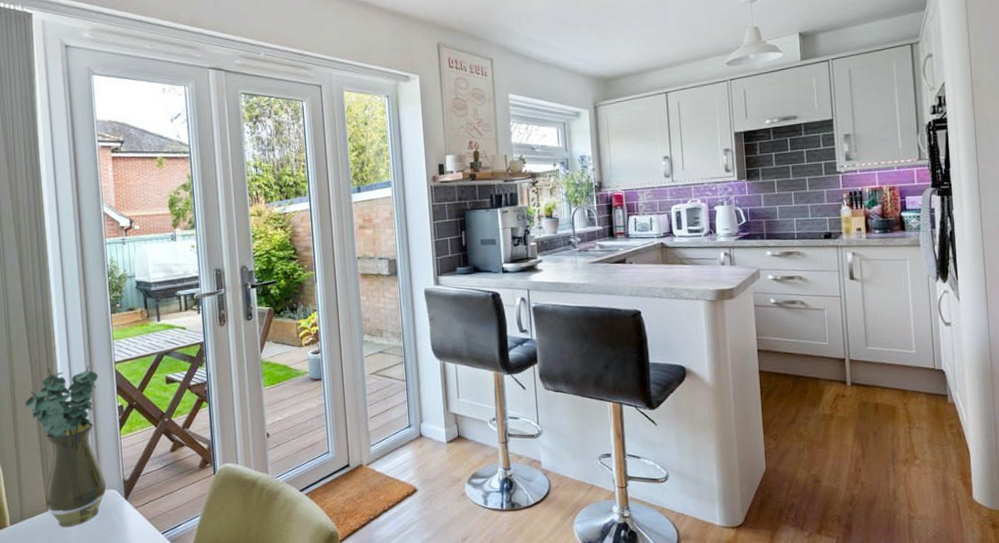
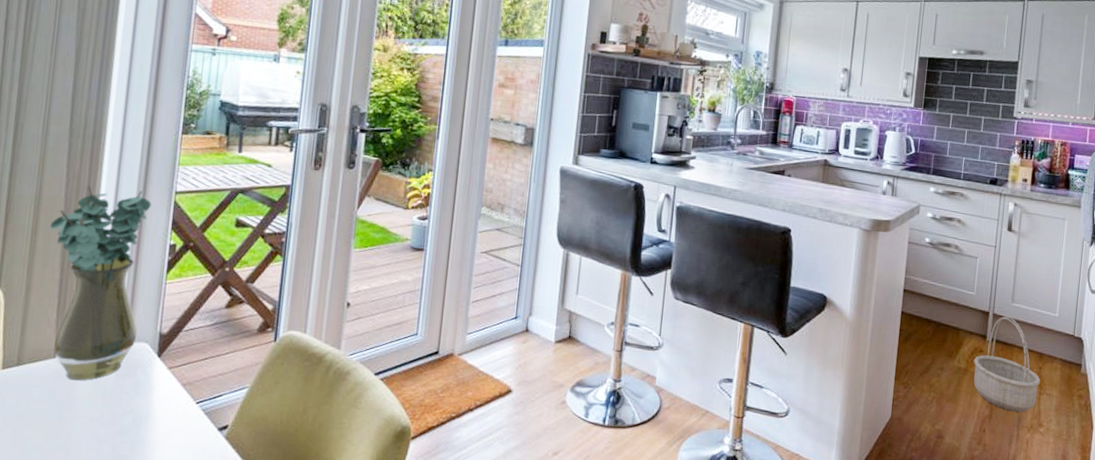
basket: none [838,359,908,449] -> present [974,316,1040,412]

